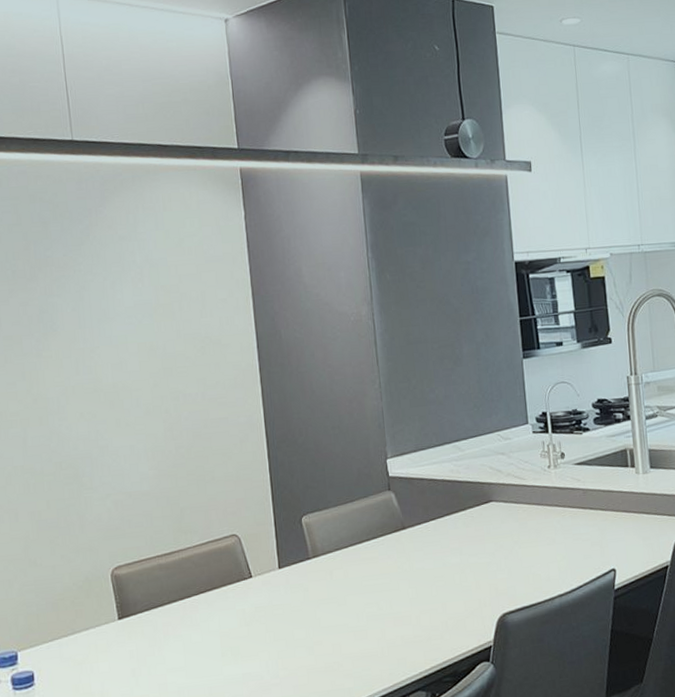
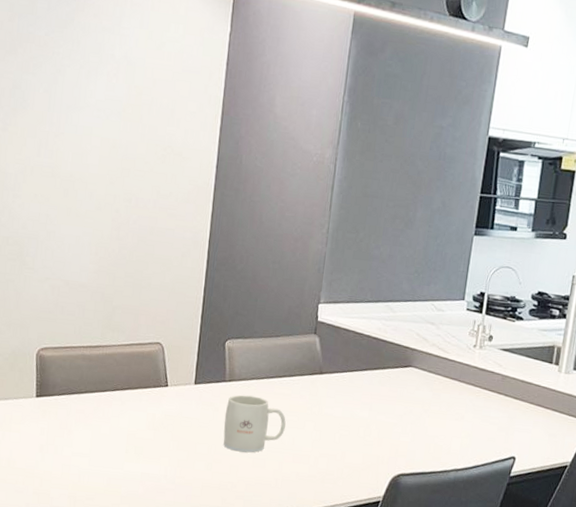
mug: none [315,567,380,629] -> present [223,395,286,453]

